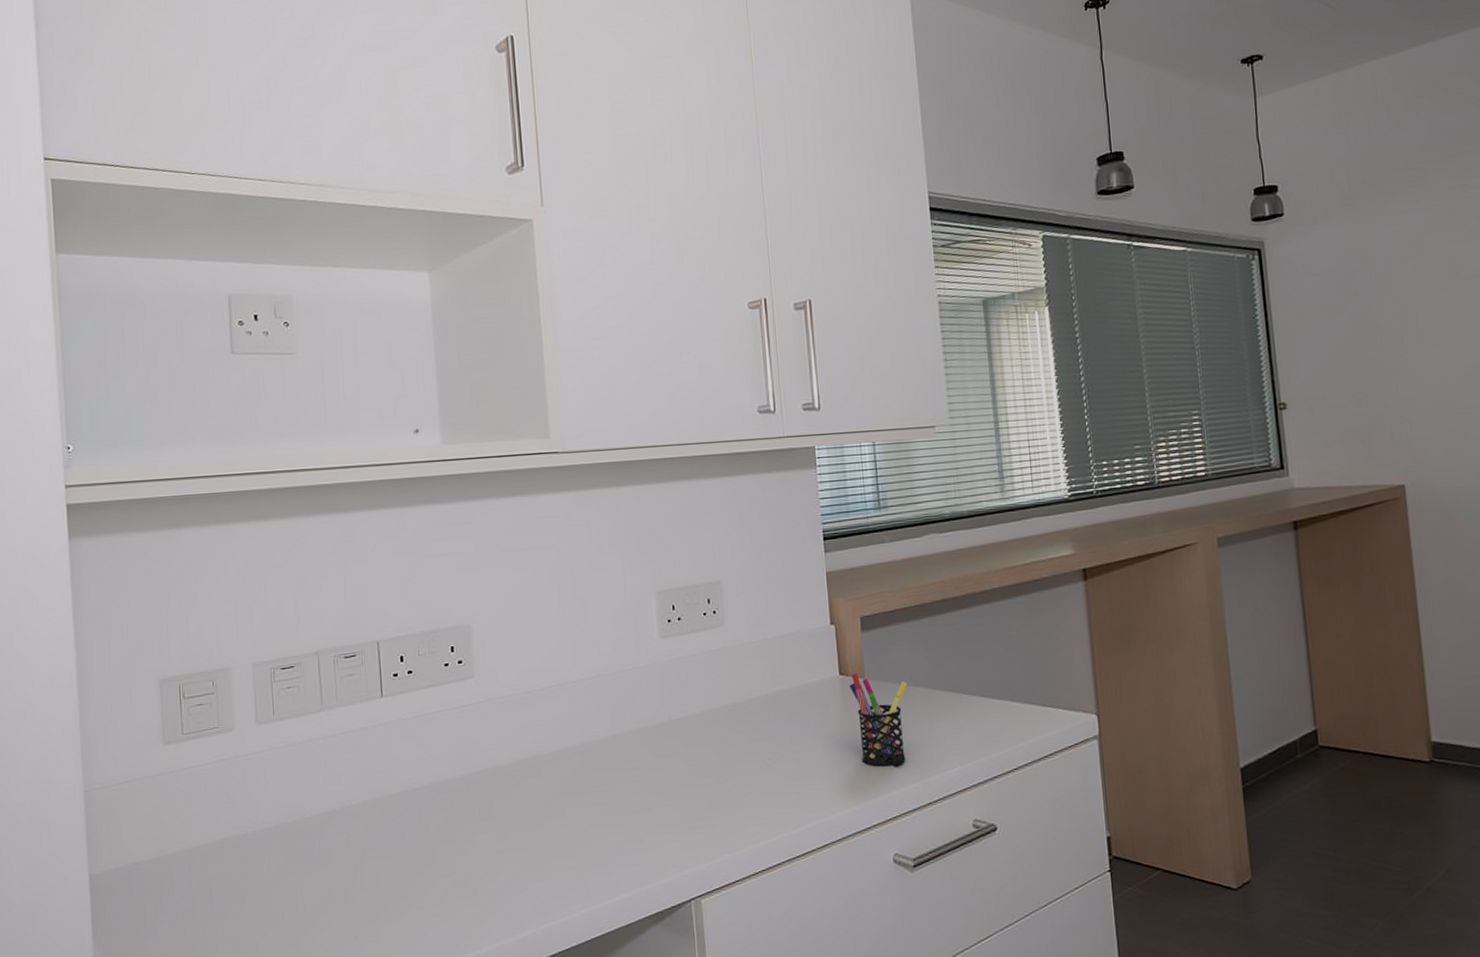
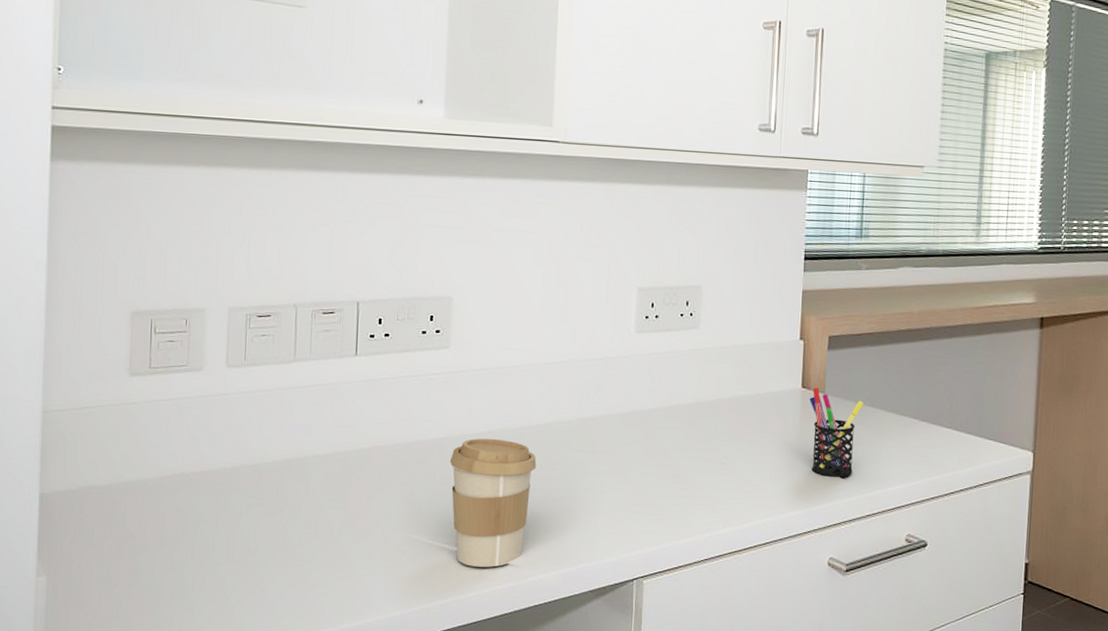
coffee cup: none [487,766,576,904] -> present [449,438,537,568]

